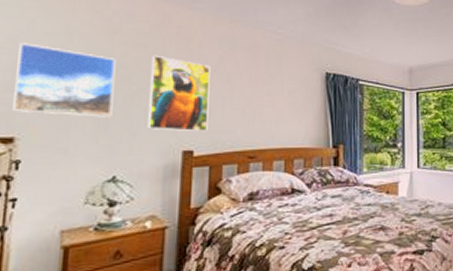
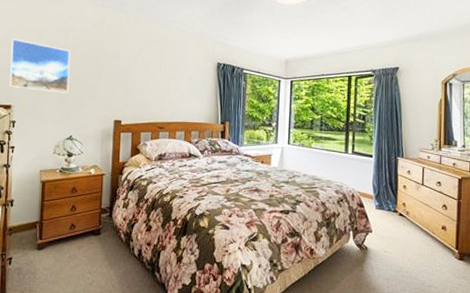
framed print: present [147,55,211,132] -> none [91,47,133,107]

